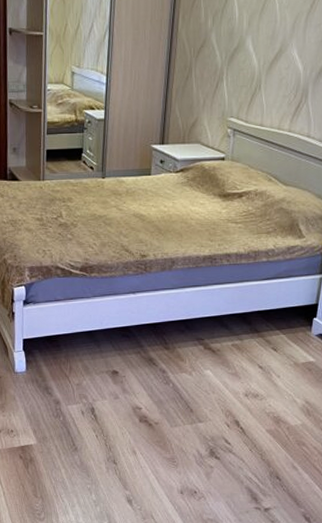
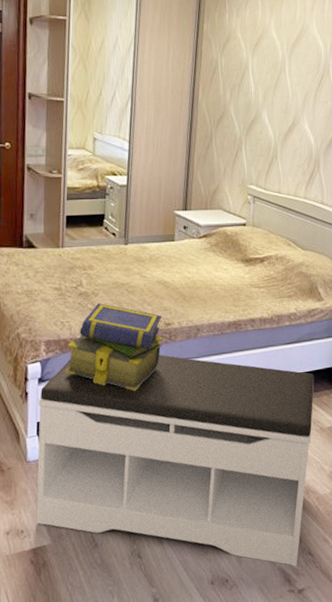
bench: none [23,284,290,488] -> present [36,355,315,567]
stack of books: none [47,234,139,317] -> present [65,303,163,391]

